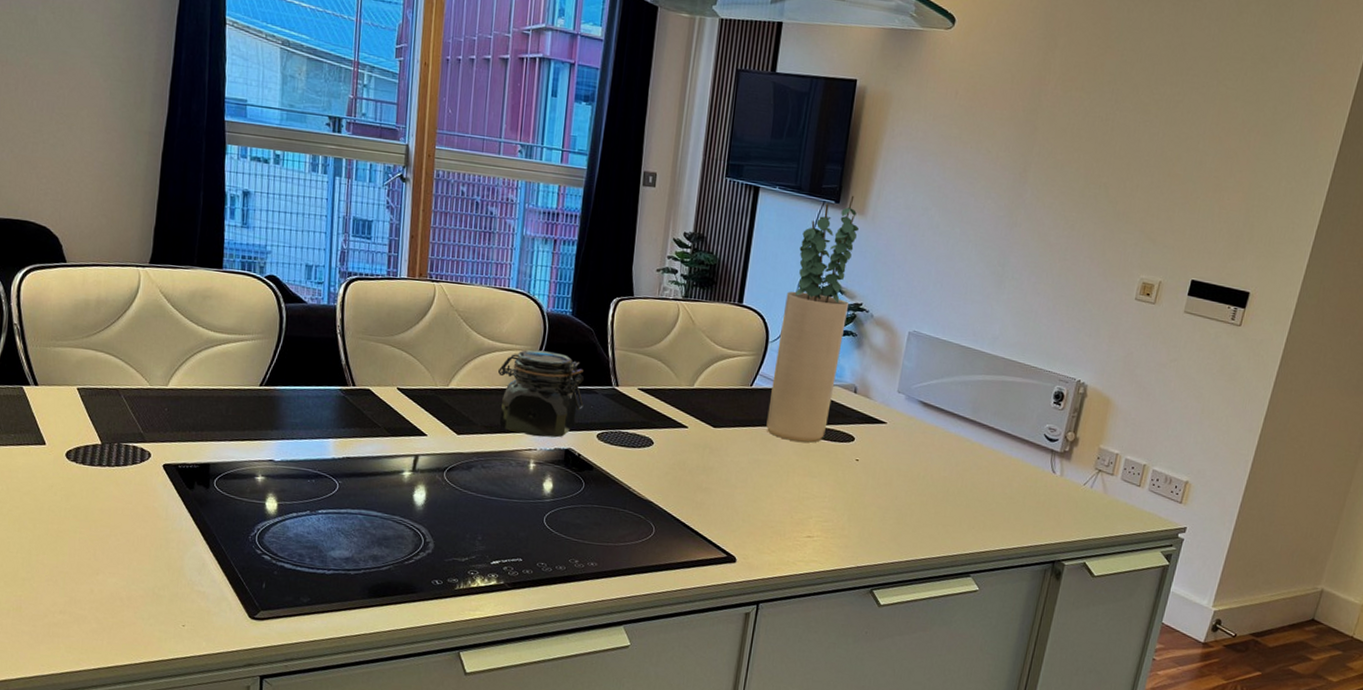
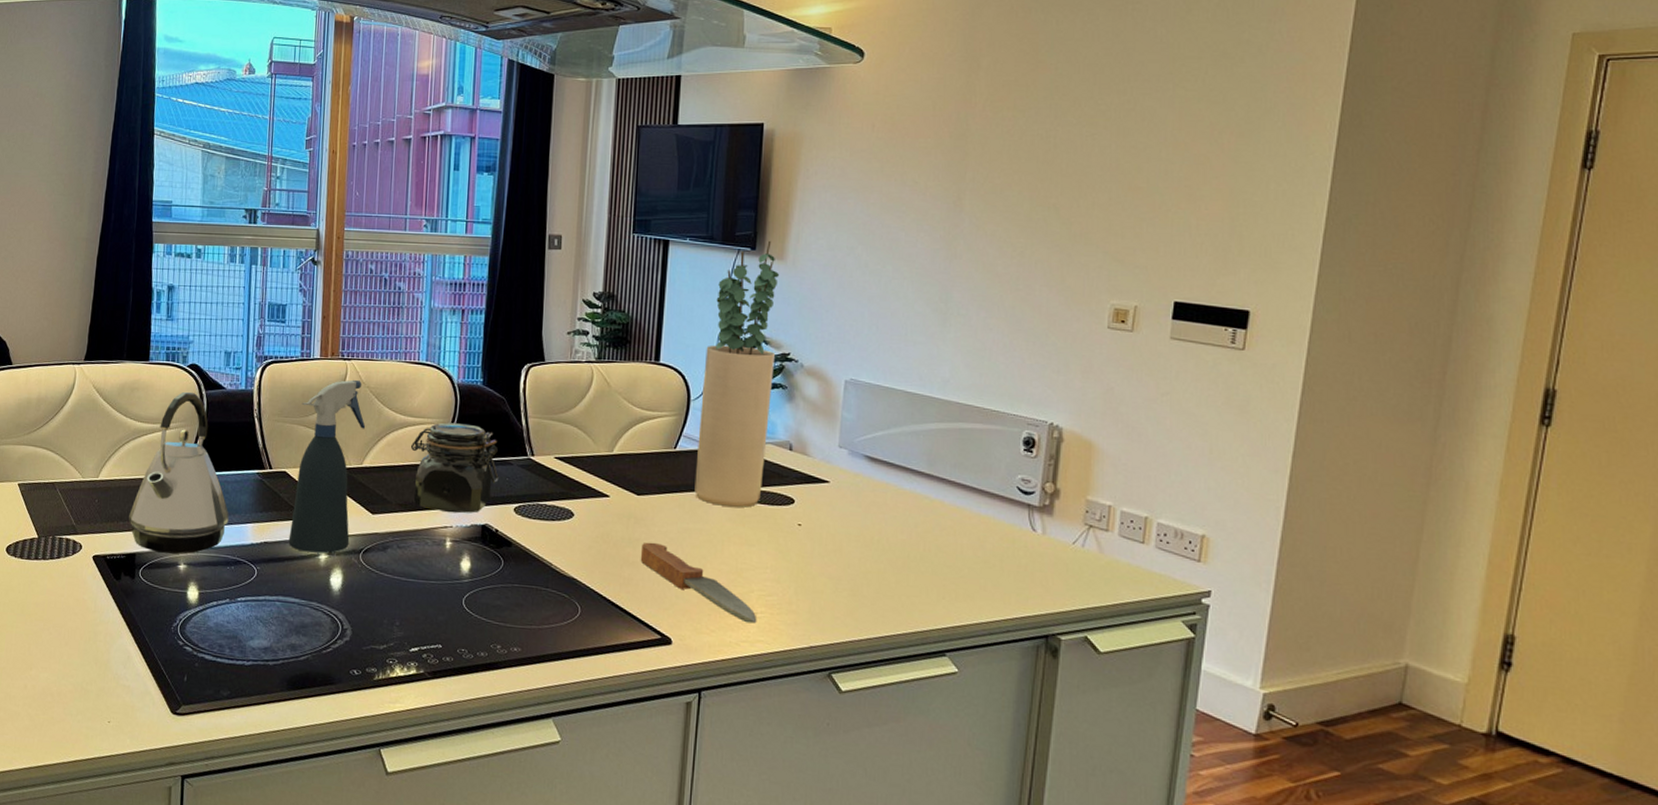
kettle: none [202,304,310,466] -> present [129,392,229,554]
spray bottle: none [371,301,453,470] -> present [288,379,366,553]
kitchen knife: none [712,470,813,546] -> present [640,542,757,624]

